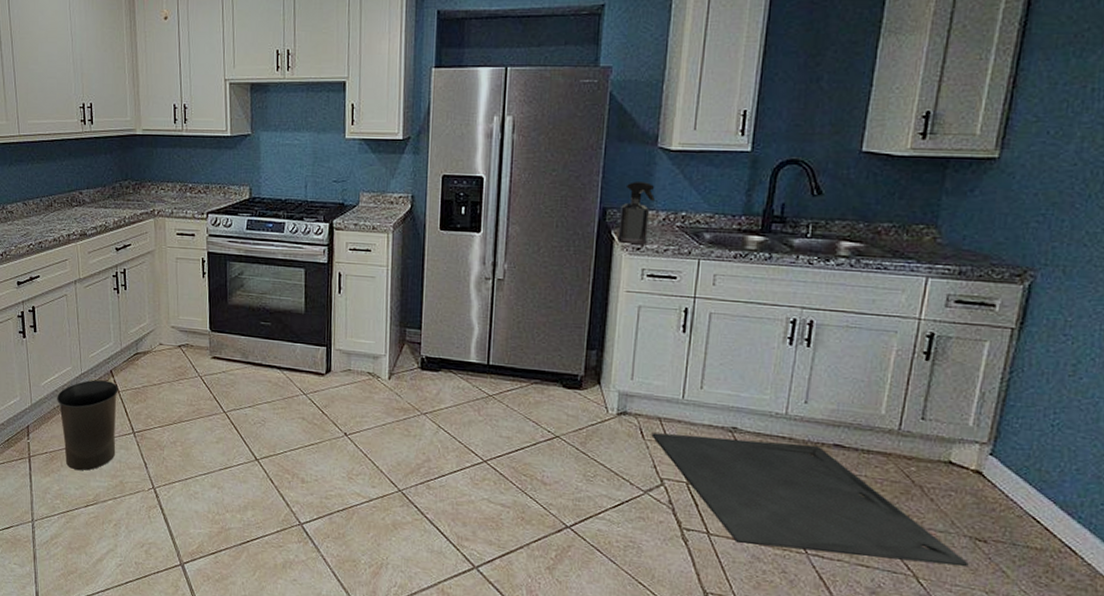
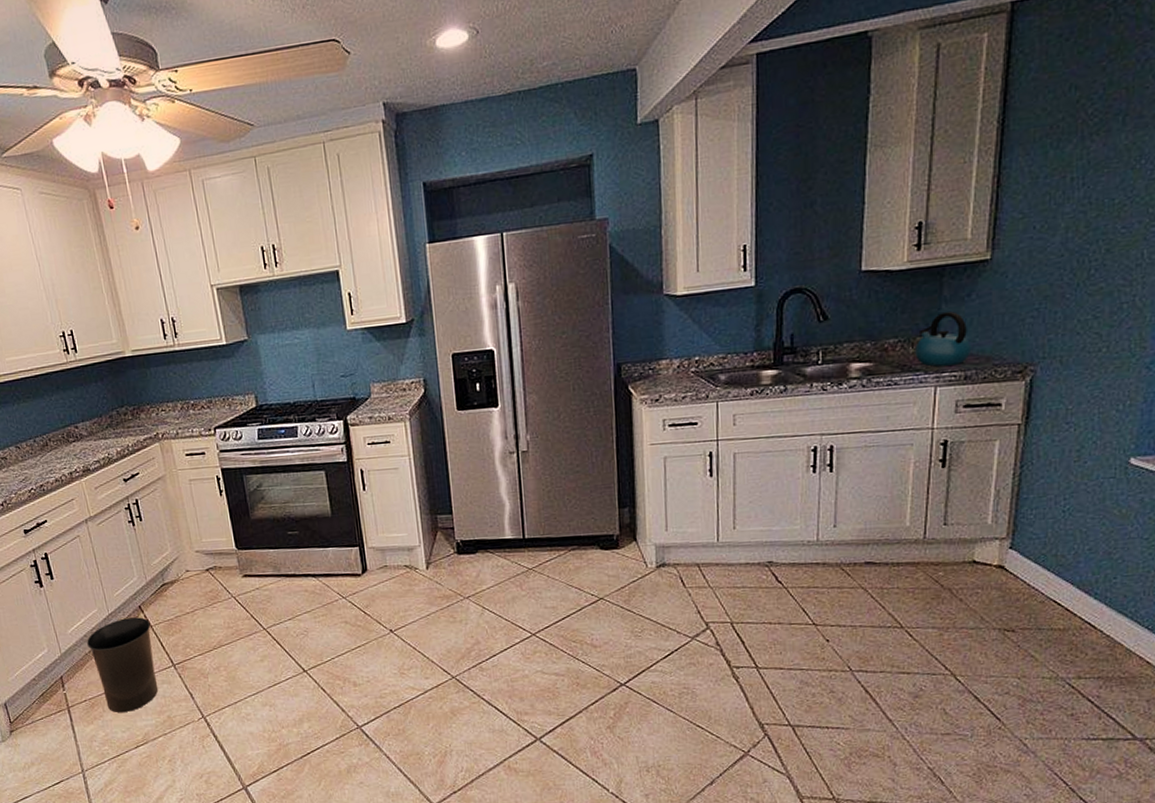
spray bottle: present [617,182,656,245] -> none [634,331,668,397]
door mat: present [651,432,969,566] -> none [692,566,1000,671]
kettle: none [909,204,970,260] -> present [915,312,972,367]

